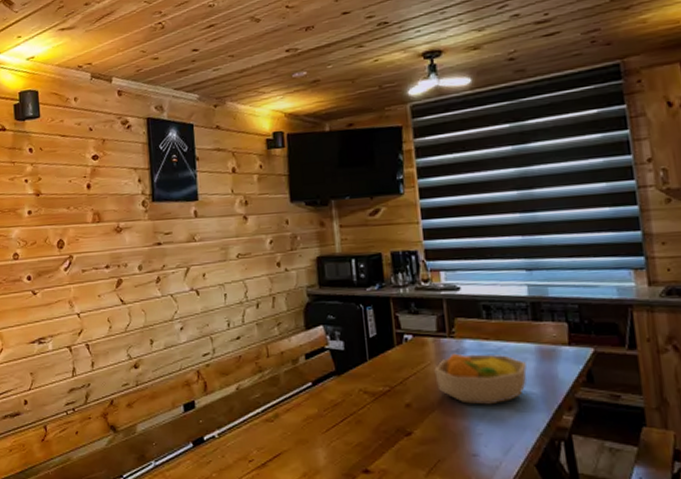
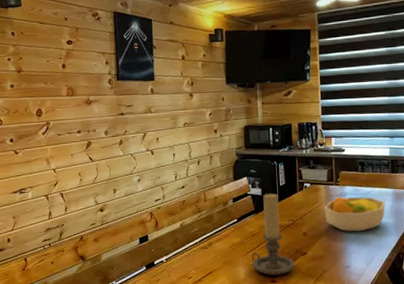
candle holder: none [333,347,396,463] -> present [251,193,295,275]

